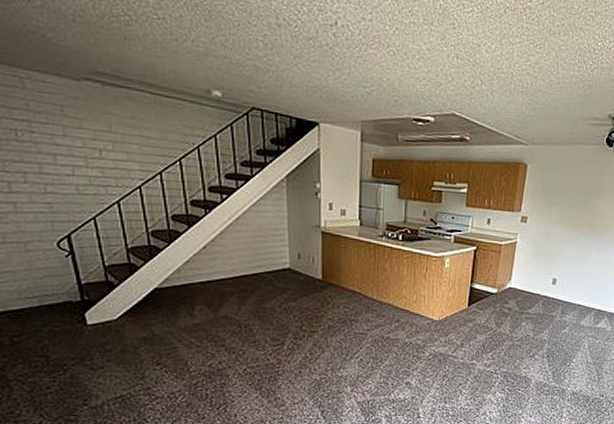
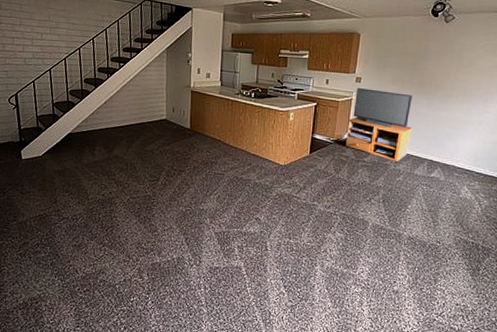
tv stand: none [508,229,583,312] -> present [345,88,414,161]

